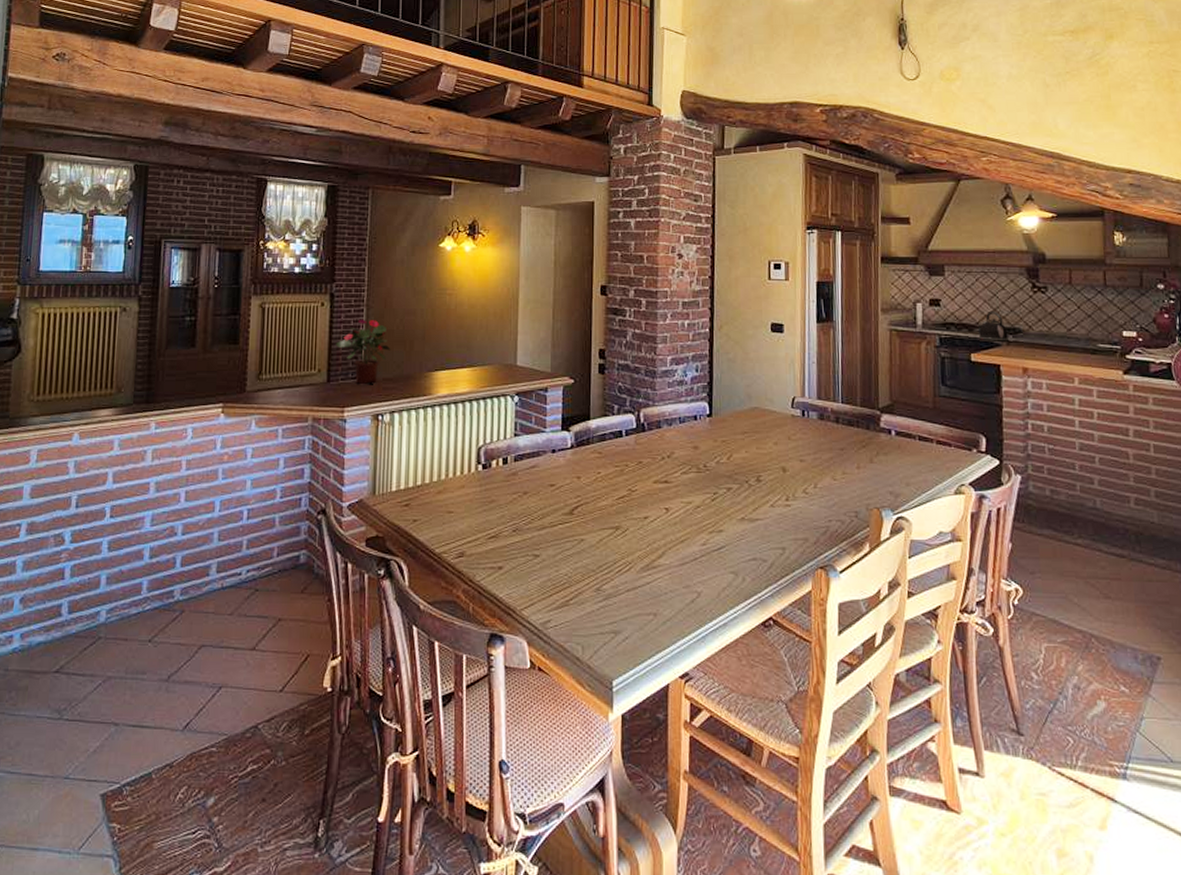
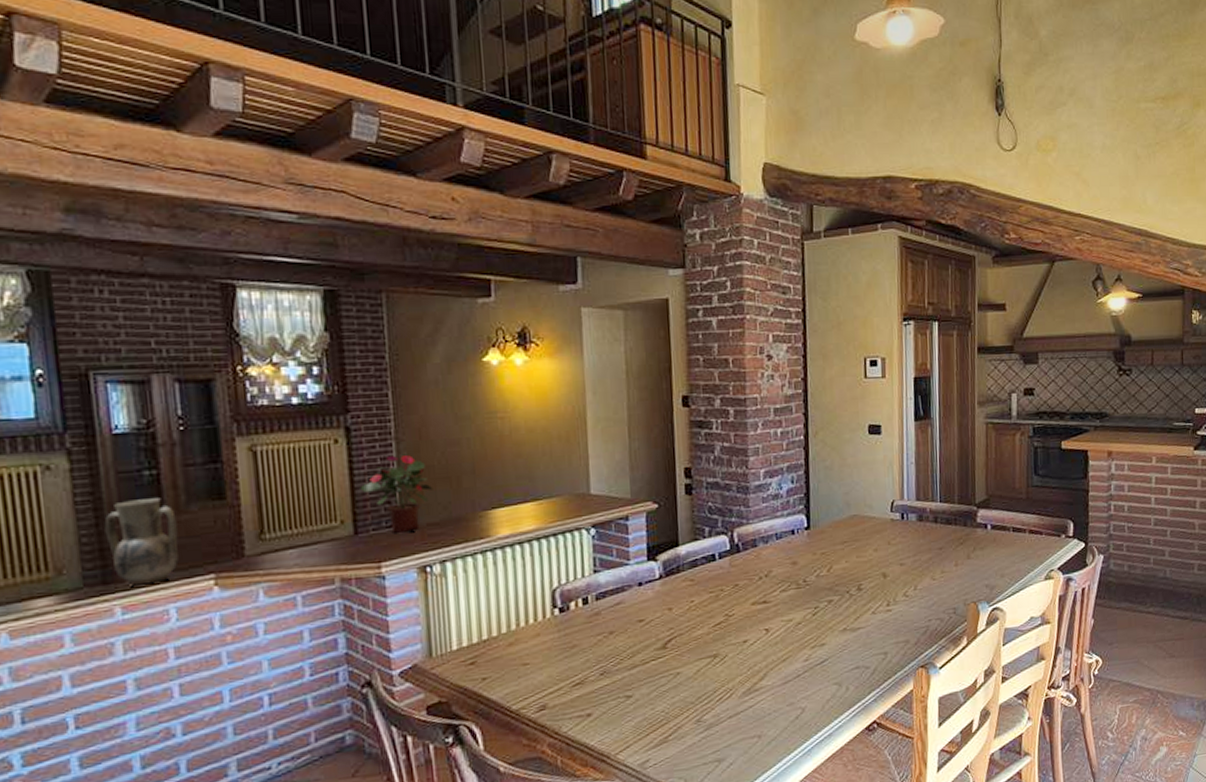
ceramic jug: none [153,339,203,407] -> present [104,498,179,586]
kettle: present [978,310,1008,343] -> none [1068,396,1096,429]

